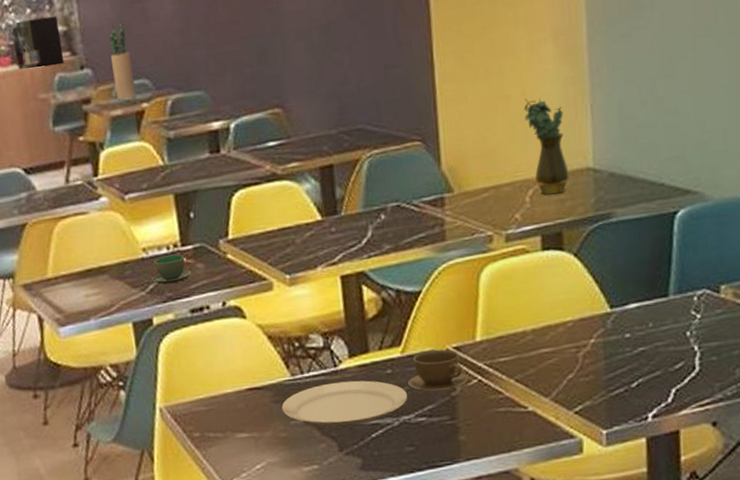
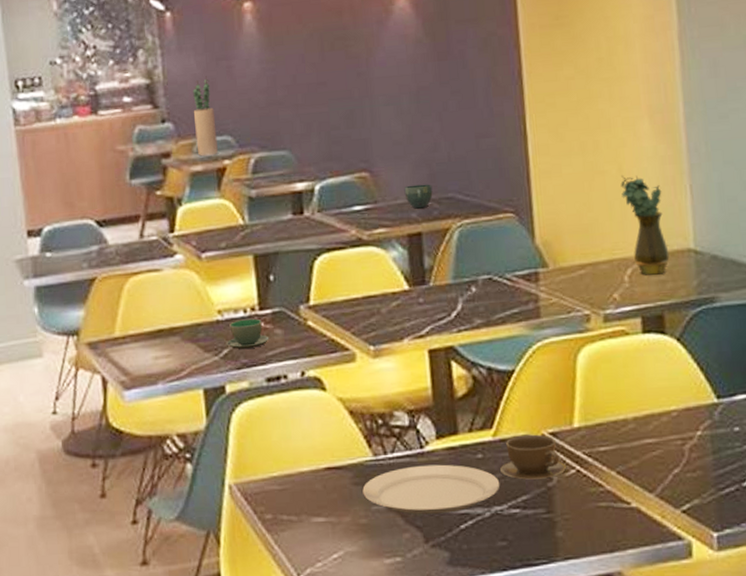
coffee machine: present [12,16,64,70] -> none [93,68,145,121]
cup: none [315,116,343,142] -> present [404,184,433,209]

